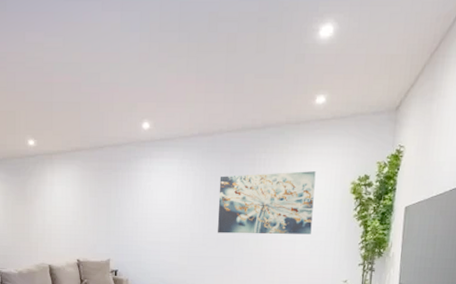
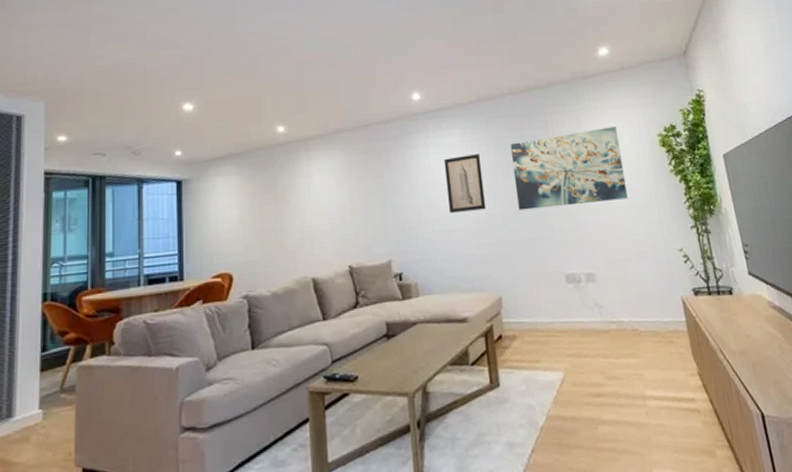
wall art: none [160,182,193,229] -> present [443,154,487,213]

